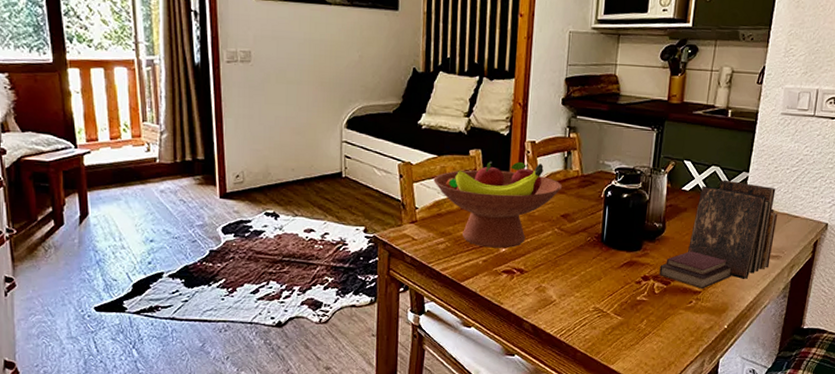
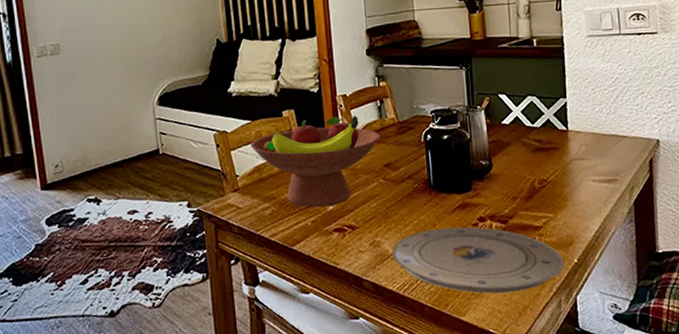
plate: none [555,282,715,349] -> present [392,227,565,294]
book: present [659,179,779,289] -> none [494,108,608,224]

